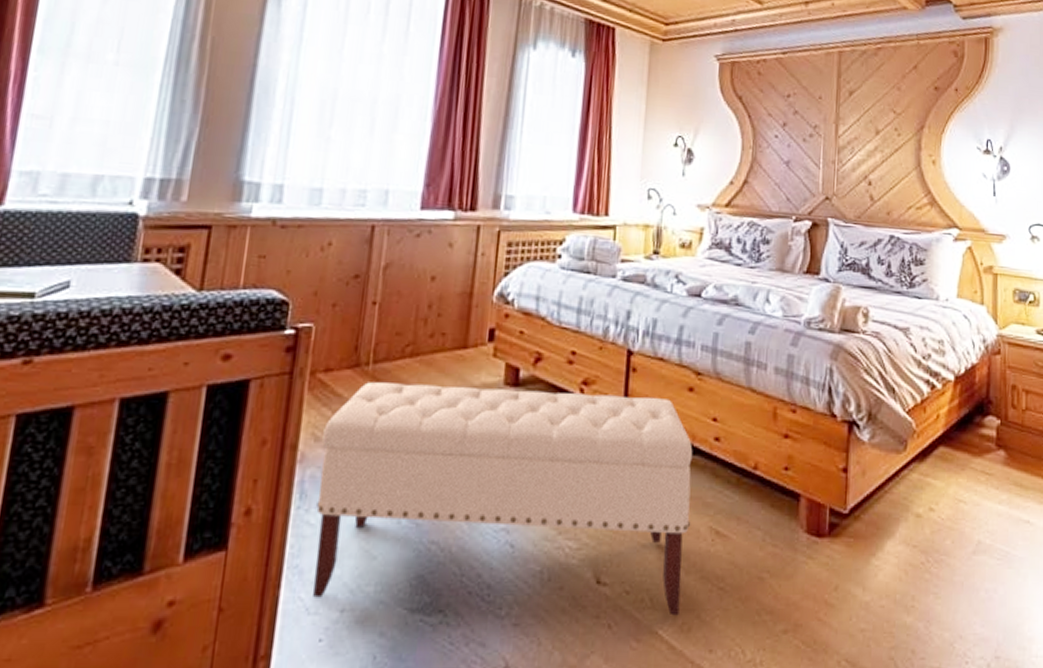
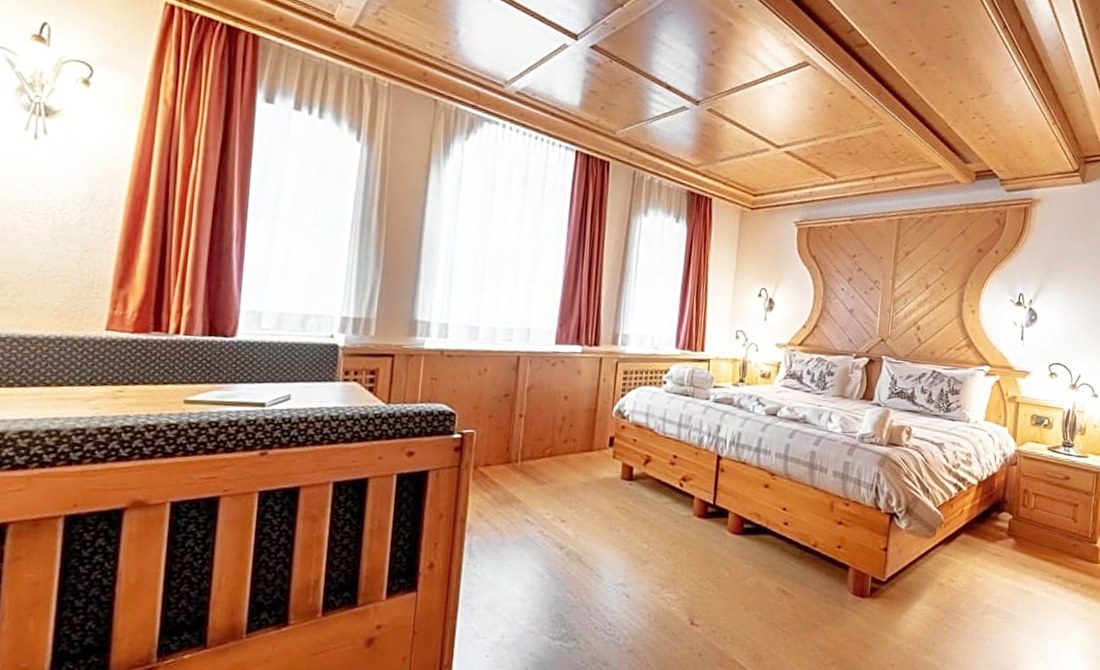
bench: present [312,382,693,616] -> none [480,474,767,649]

